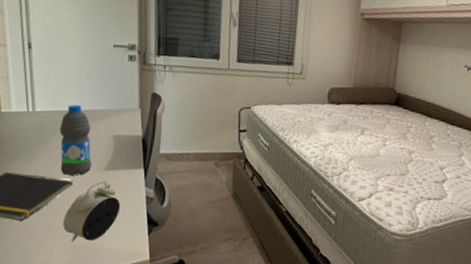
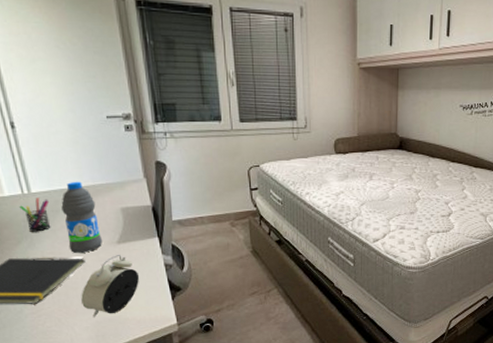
pen holder: none [23,116,50,150] -> present [19,198,51,232]

